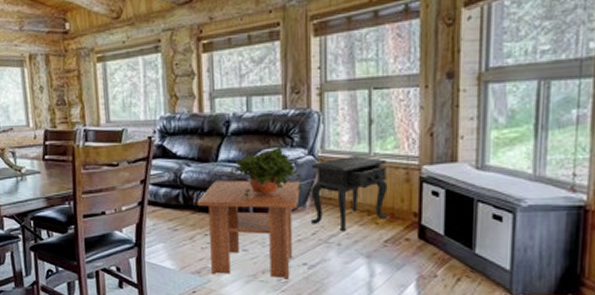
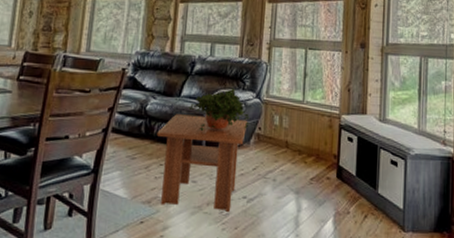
side table: present [311,155,388,232] -> none [253,101,316,169]

